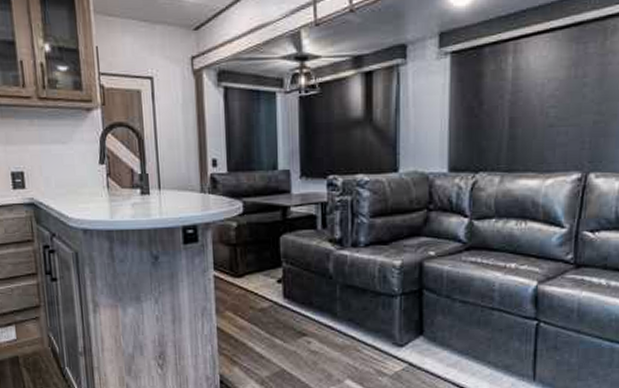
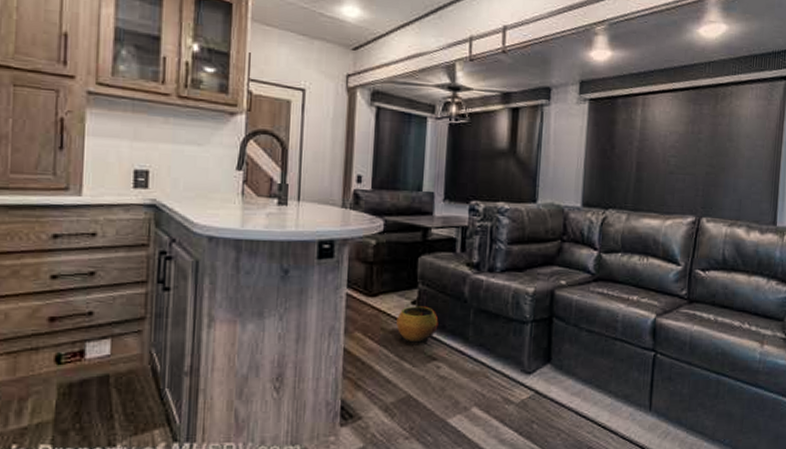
clay pot: none [264,284,305,321] -> present [396,306,439,344]

